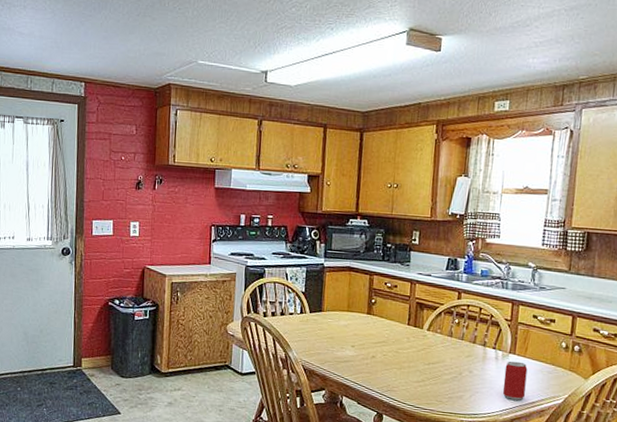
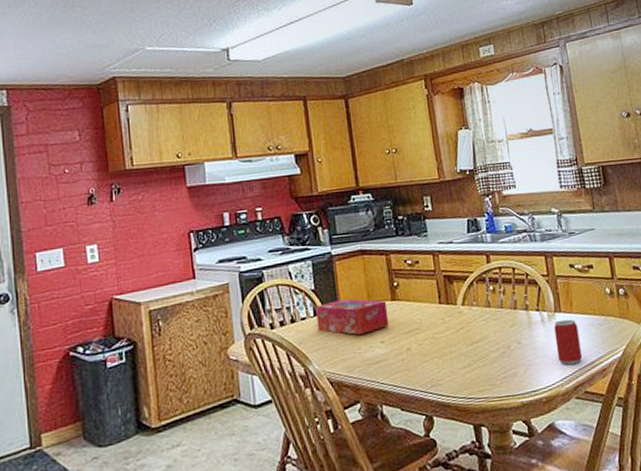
tissue box: none [301,304,363,336] -> present [316,299,389,335]

